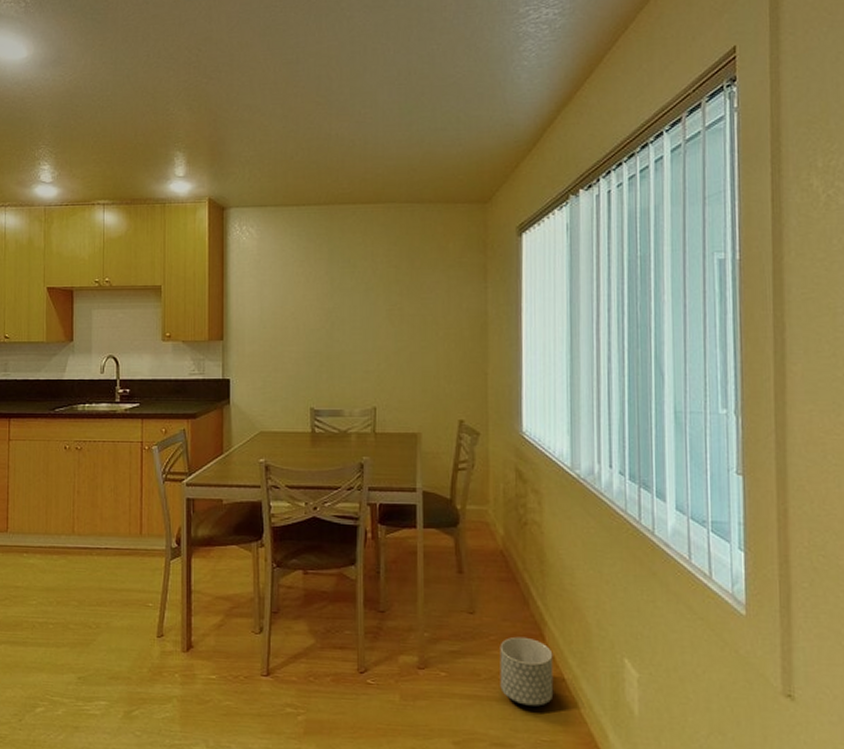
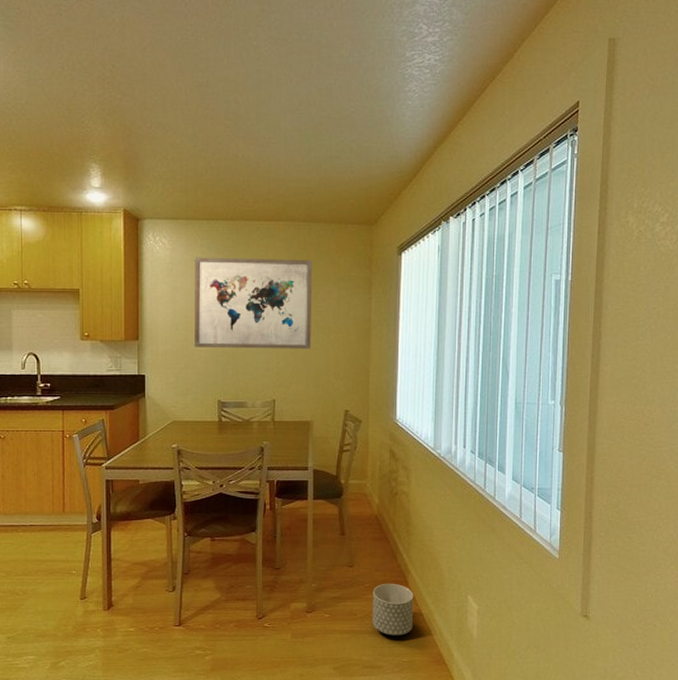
wall art: none [284,245,417,349] -> present [195,257,313,350]

